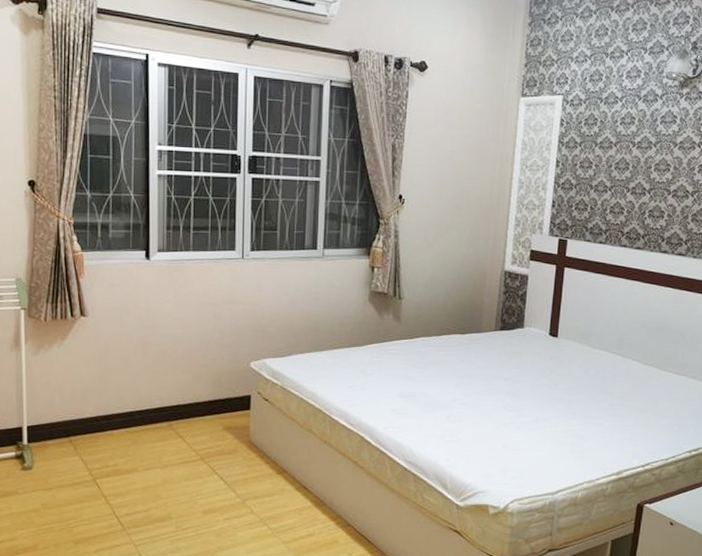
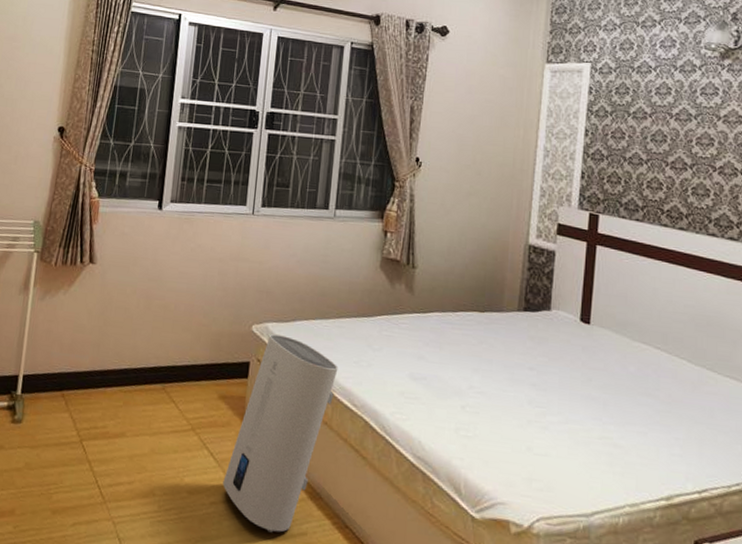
water heater: none [234,368,334,537] -> present [223,333,338,533]

